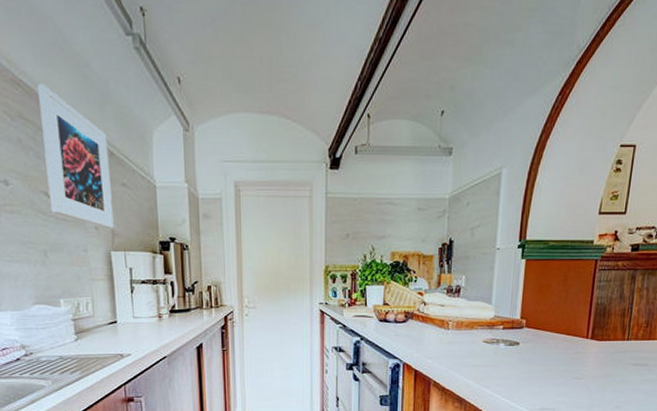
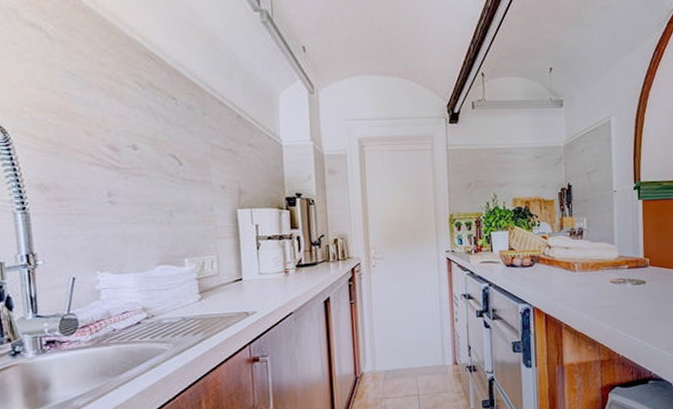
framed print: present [38,84,114,229] -> none [169,56,241,188]

